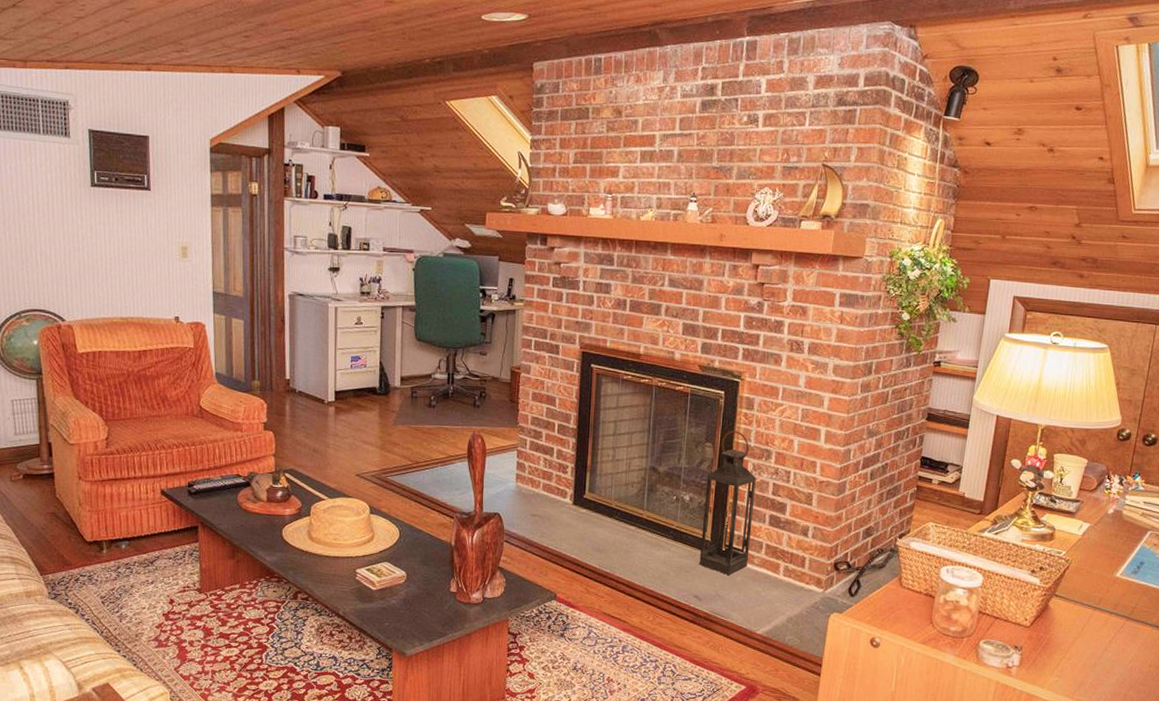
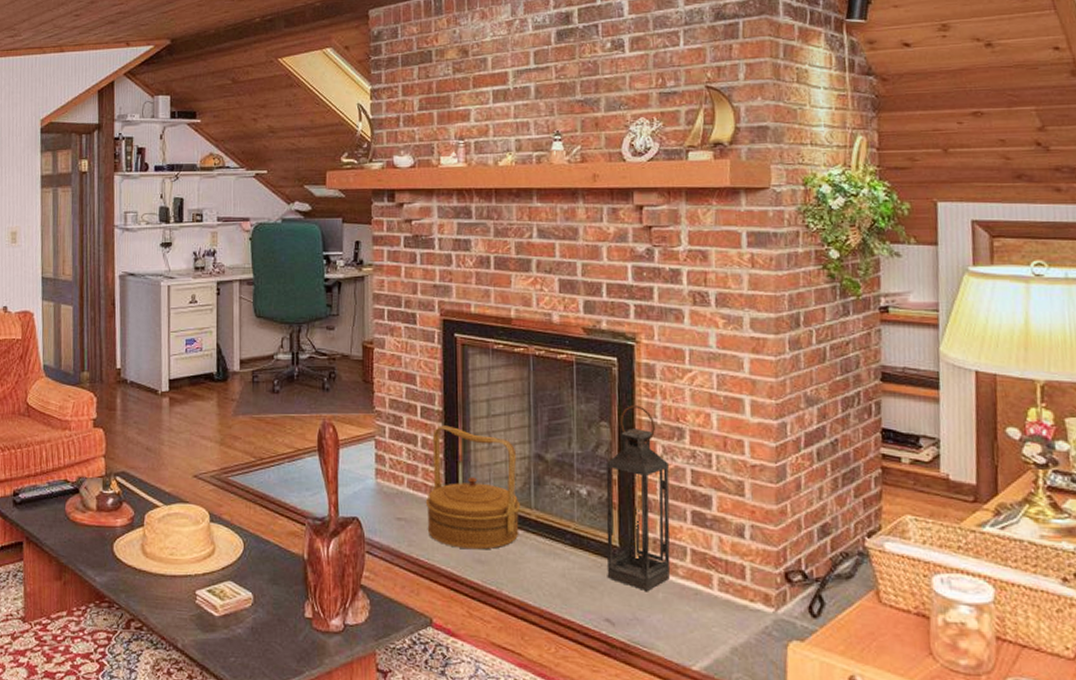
woven basket: none [557,440,636,541] -> present [425,425,520,550]

